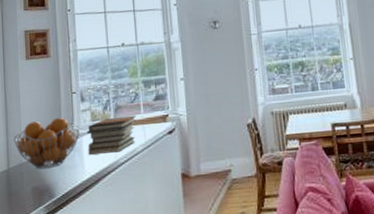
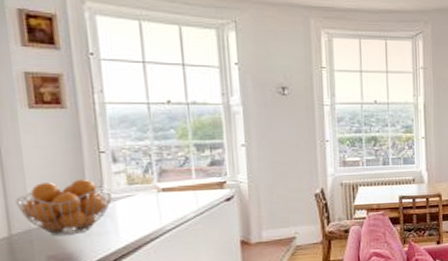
book stack: present [87,115,136,155] -> none [121,180,186,221]

